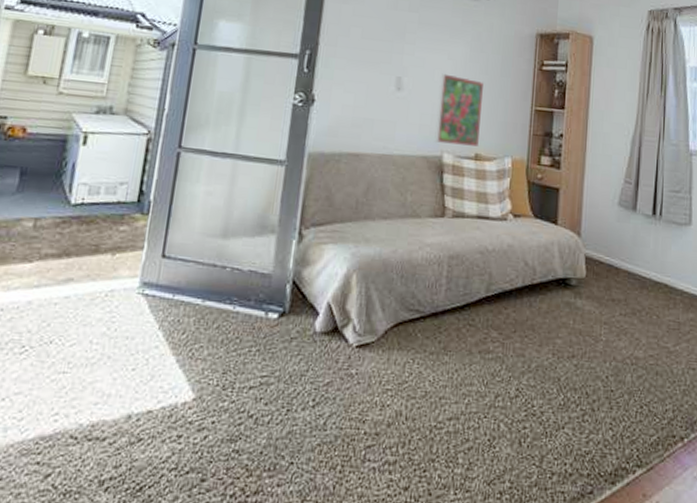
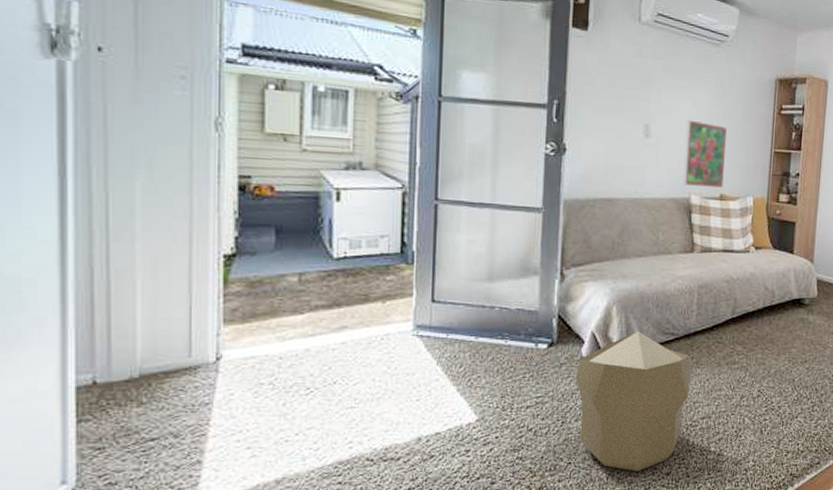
pouf: none [305,305,439,483] -> present [575,331,692,472]

